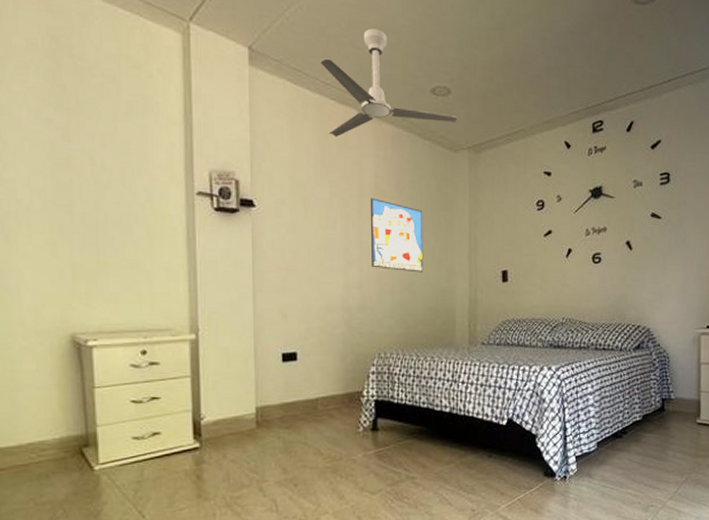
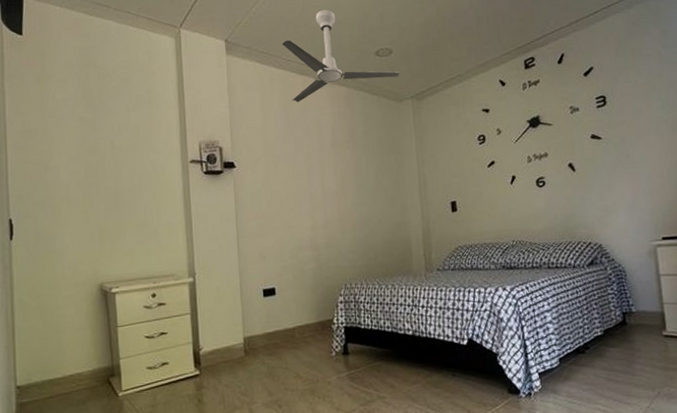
wall art: present [371,198,424,273] -> none [330,149,380,210]

